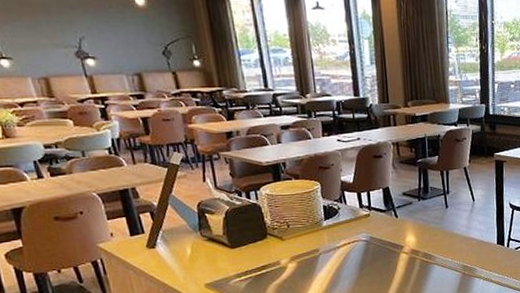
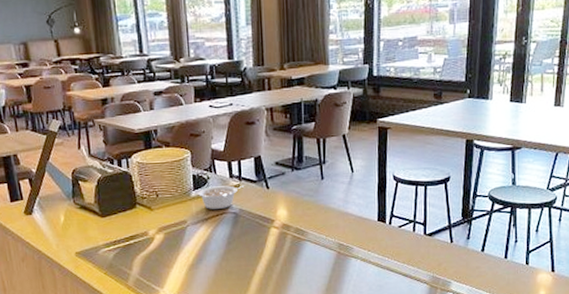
legume: none [329,214,375,238] -> present [198,185,245,209]

